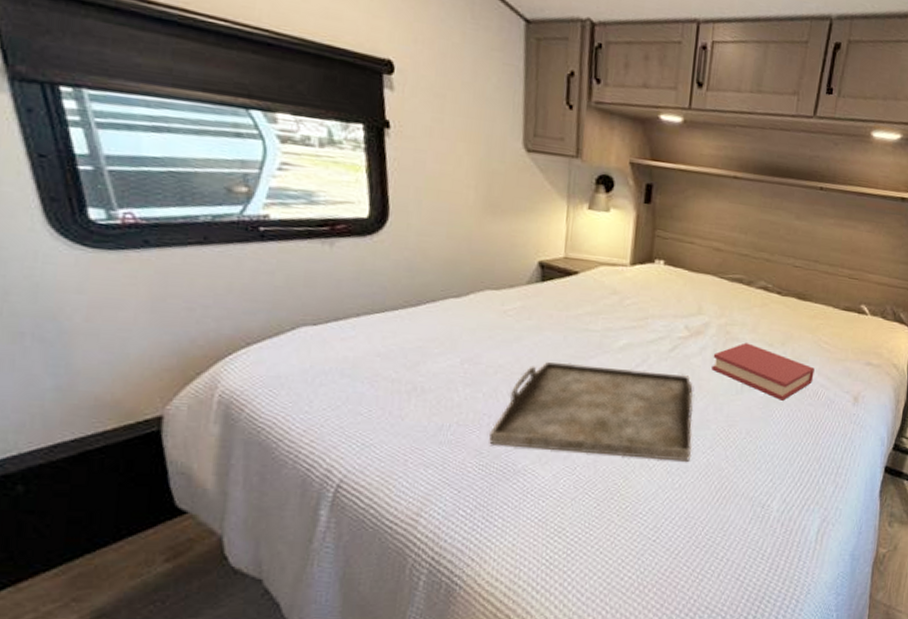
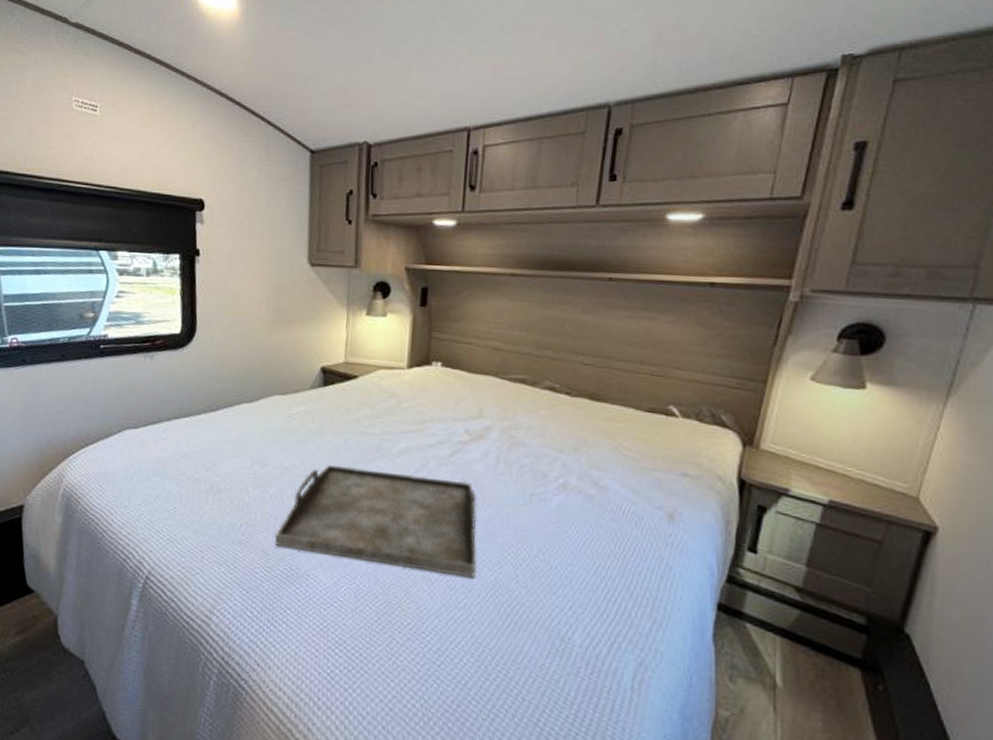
hardback book: present [712,342,815,401] -> none [496,448,616,515]

